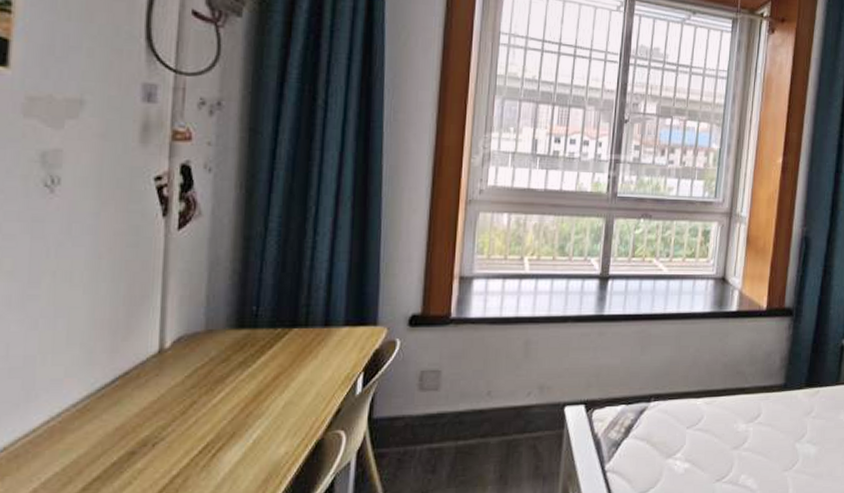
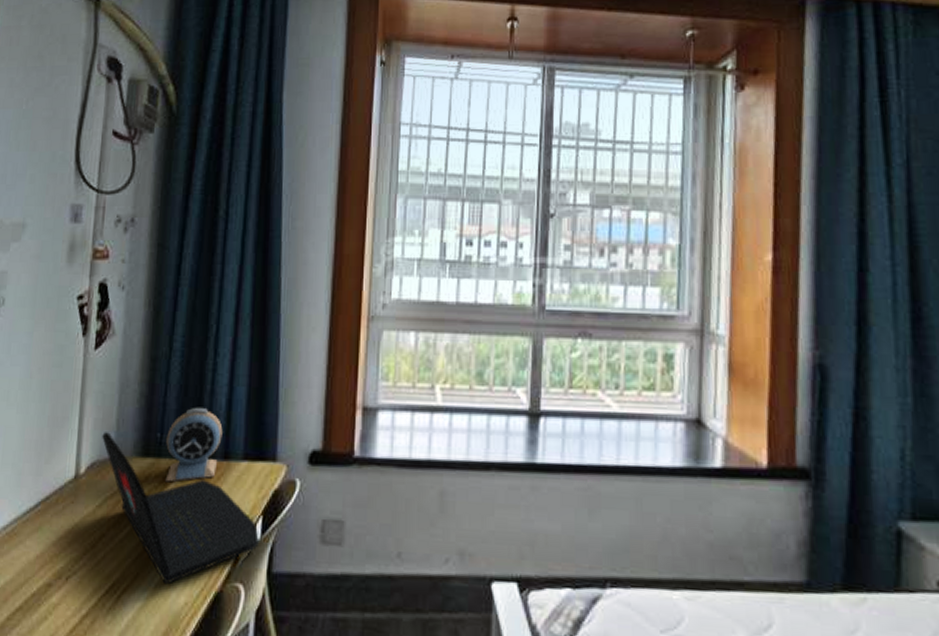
laptop: none [190,308,360,439] -> present [102,432,259,585]
alarm clock: none [262,281,323,350] -> present [165,407,223,482]

